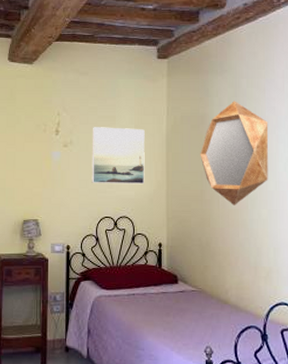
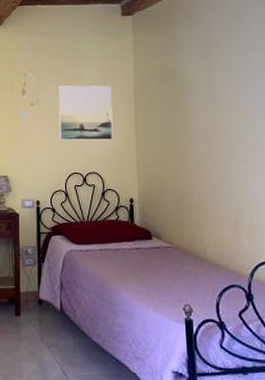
home mirror: present [200,101,269,205] -> none [170,53,247,160]

